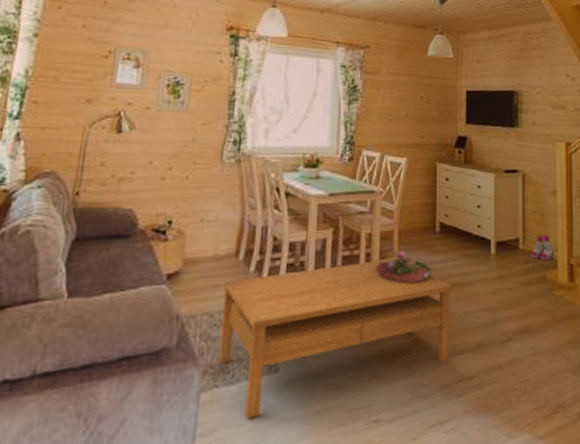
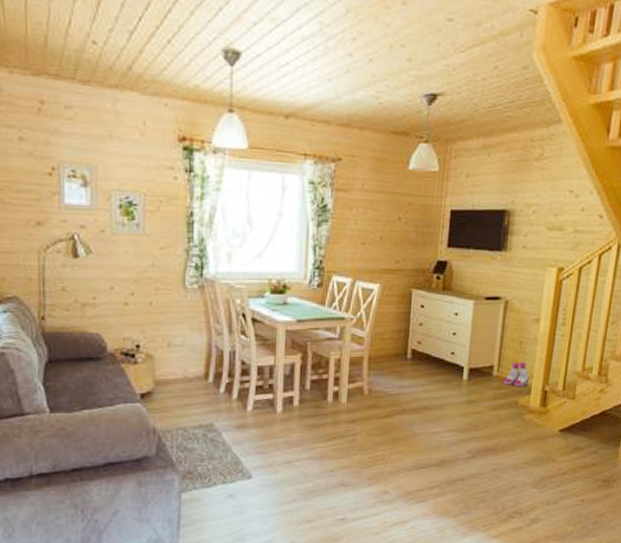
coffee table: present [219,258,452,419] -> none [195,382,420,514]
potted flower: present [376,250,432,282] -> none [344,375,401,405]

